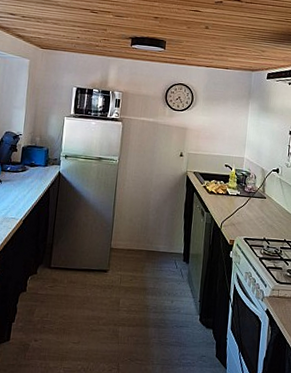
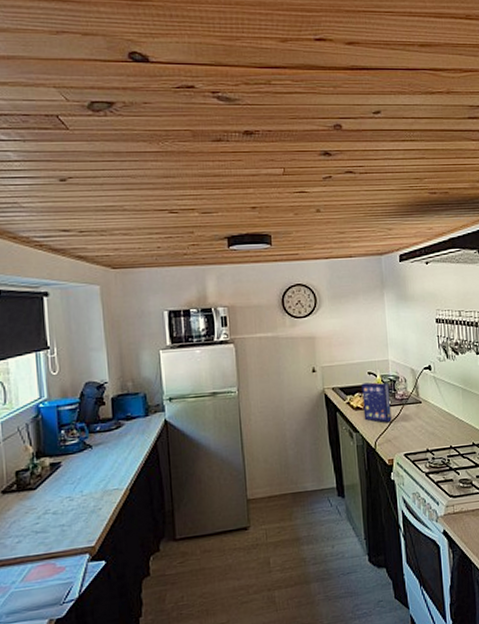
cereal box: none [215,173,241,210] -> present [362,382,392,423]

